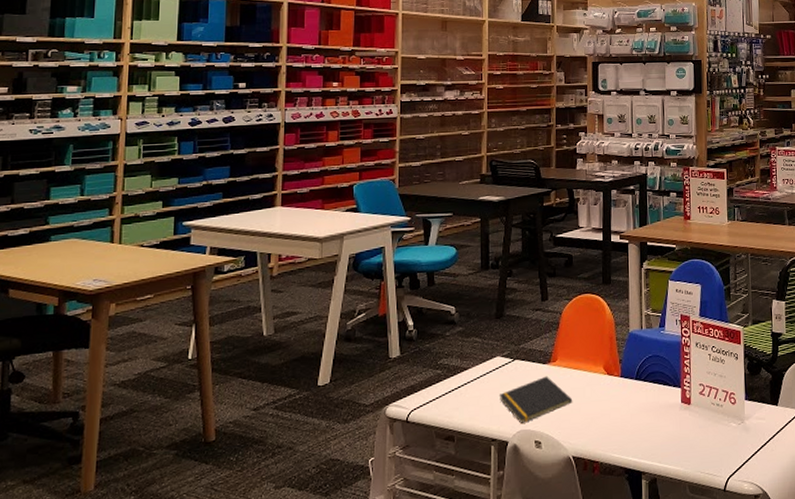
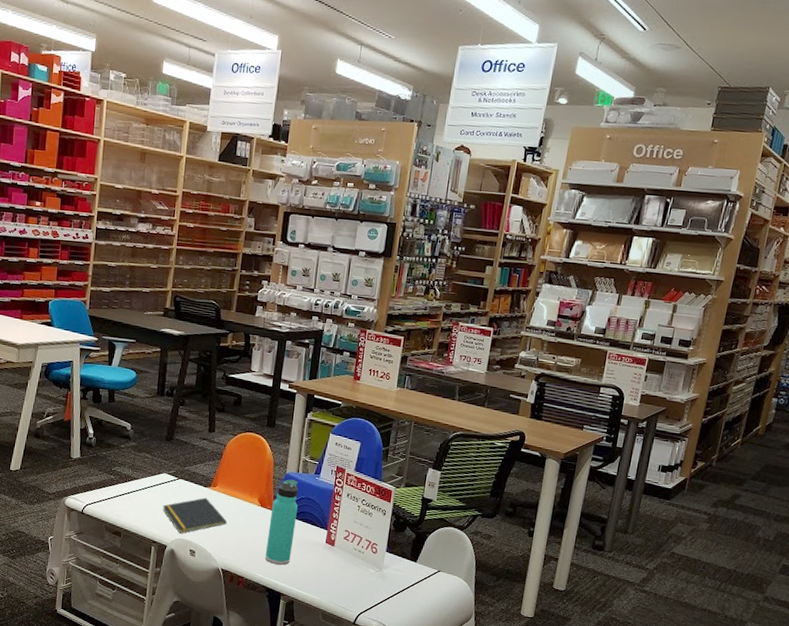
thermos bottle: none [618,338,647,439] -> present [264,479,299,565]

